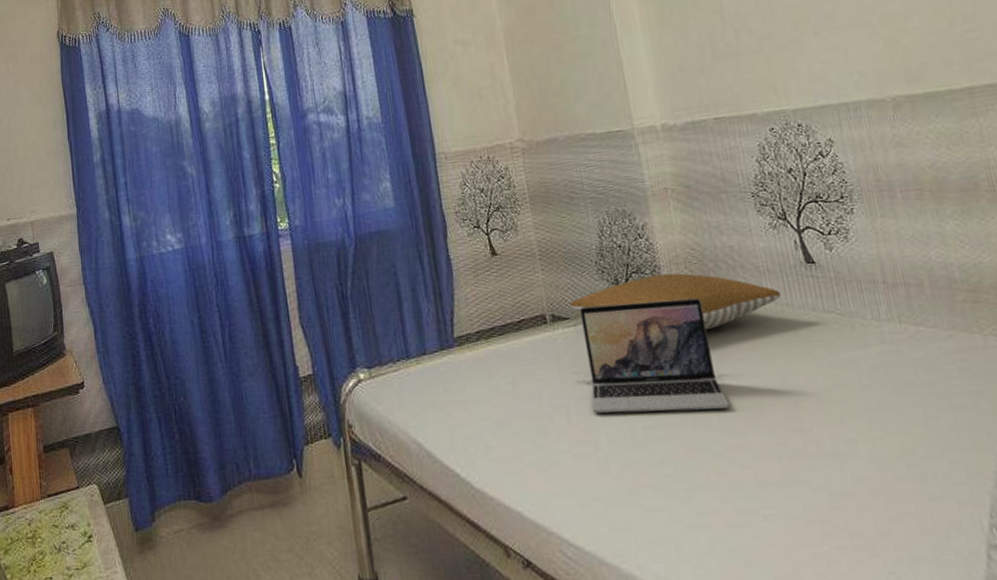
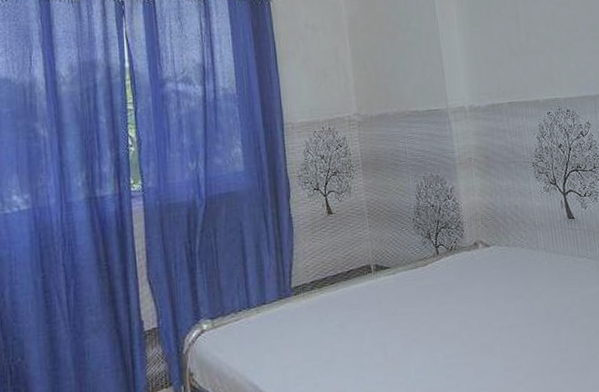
pillow: present [569,273,781,331] -> none [390,227,550,274]
laptop: present [579,297,730,413] -> none [398,247,510,348]

